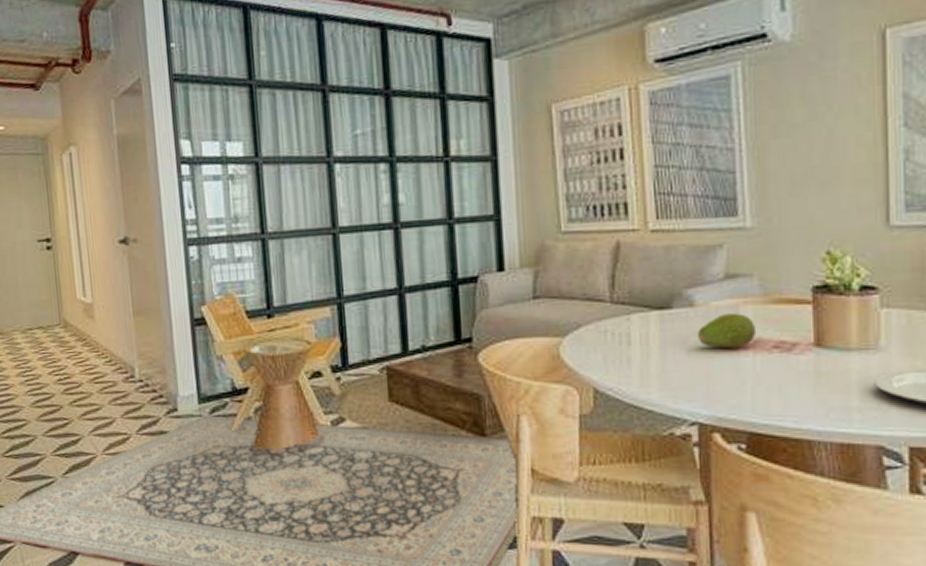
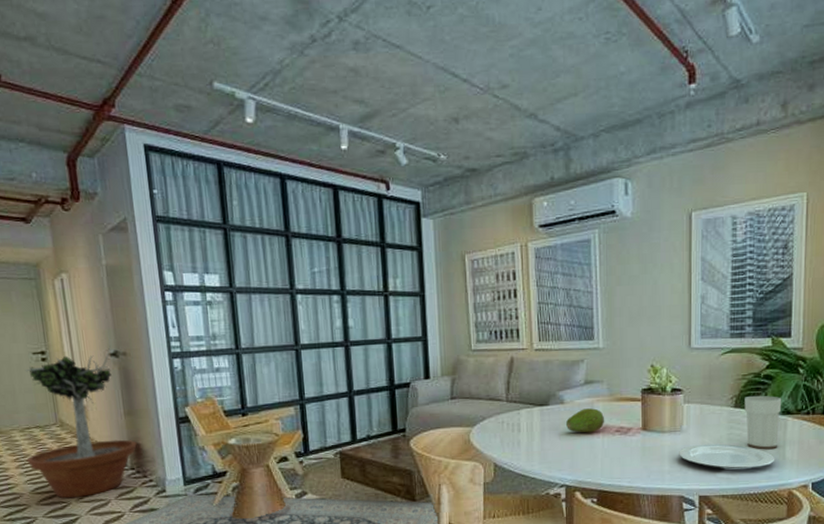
potted tree: none [27,231,146,415] -> present [26,346,137,499]

